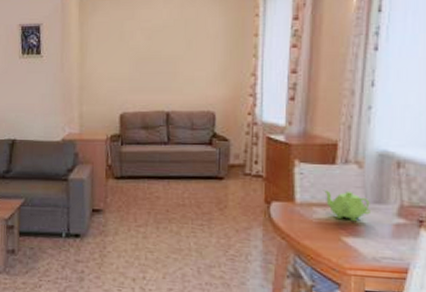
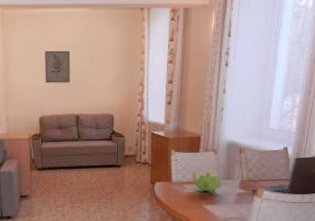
wall art: none [129,34,161,73] -> present [45,50,70,83]

